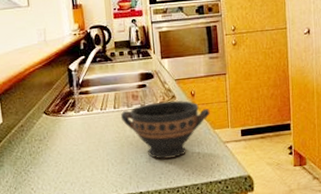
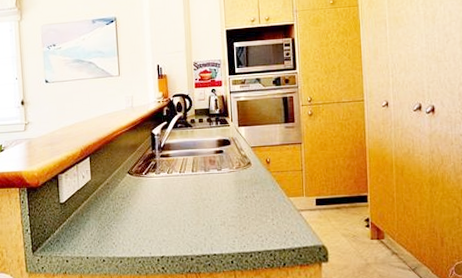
bowl: present [121,100,210,159] -> none [198,167,285,224]

